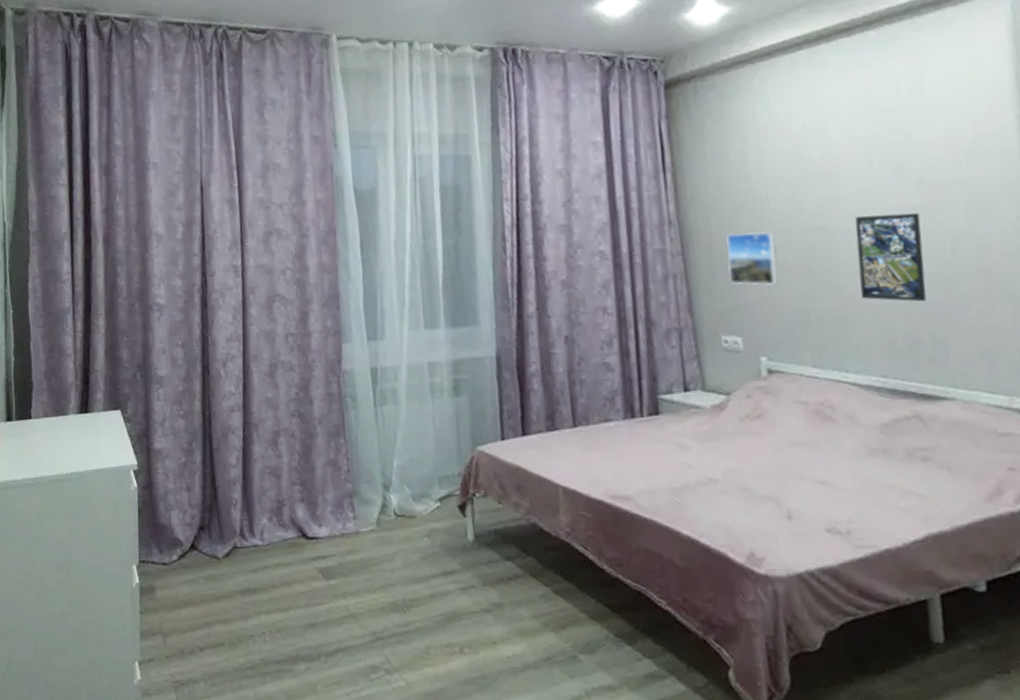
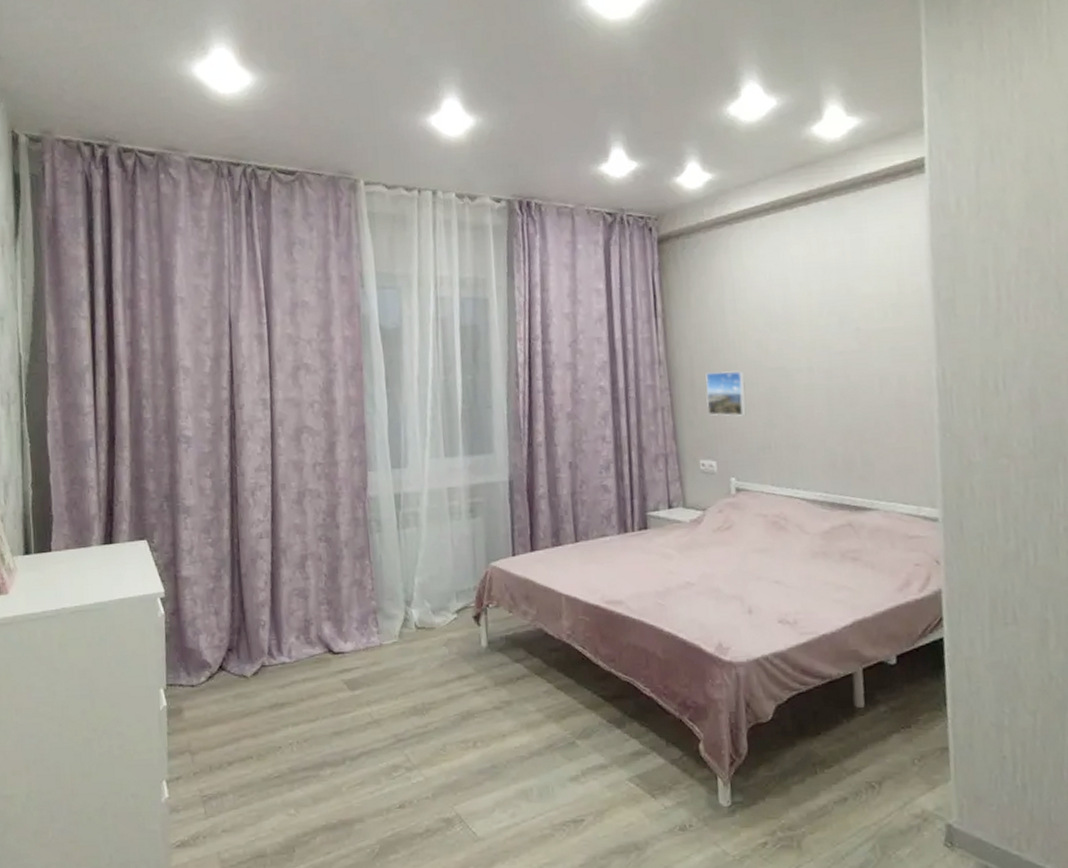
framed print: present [855,212,926,302] -> none [807,355,860,430]

